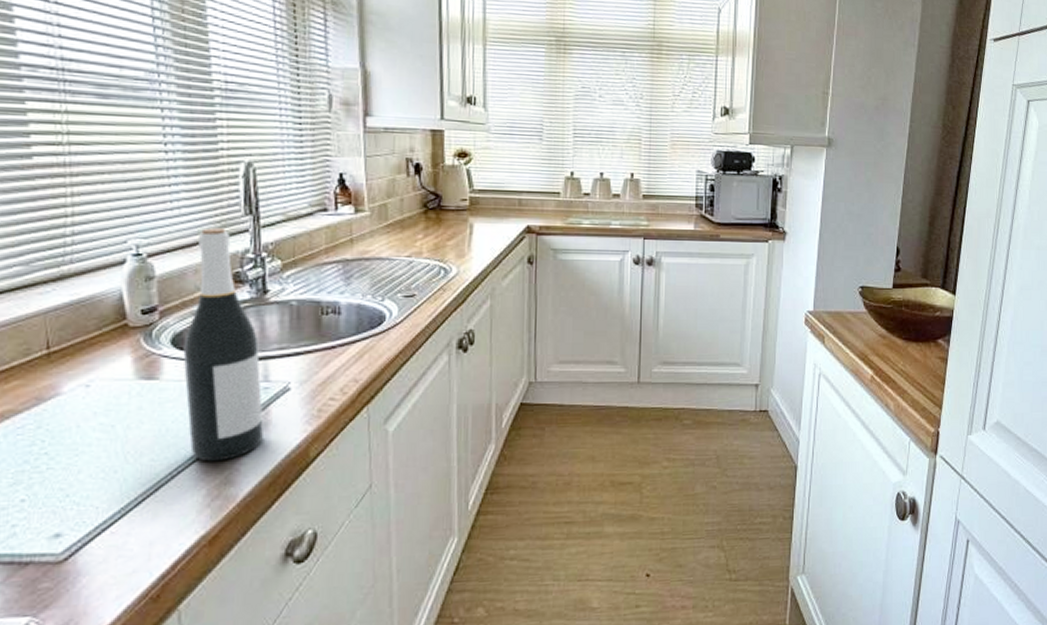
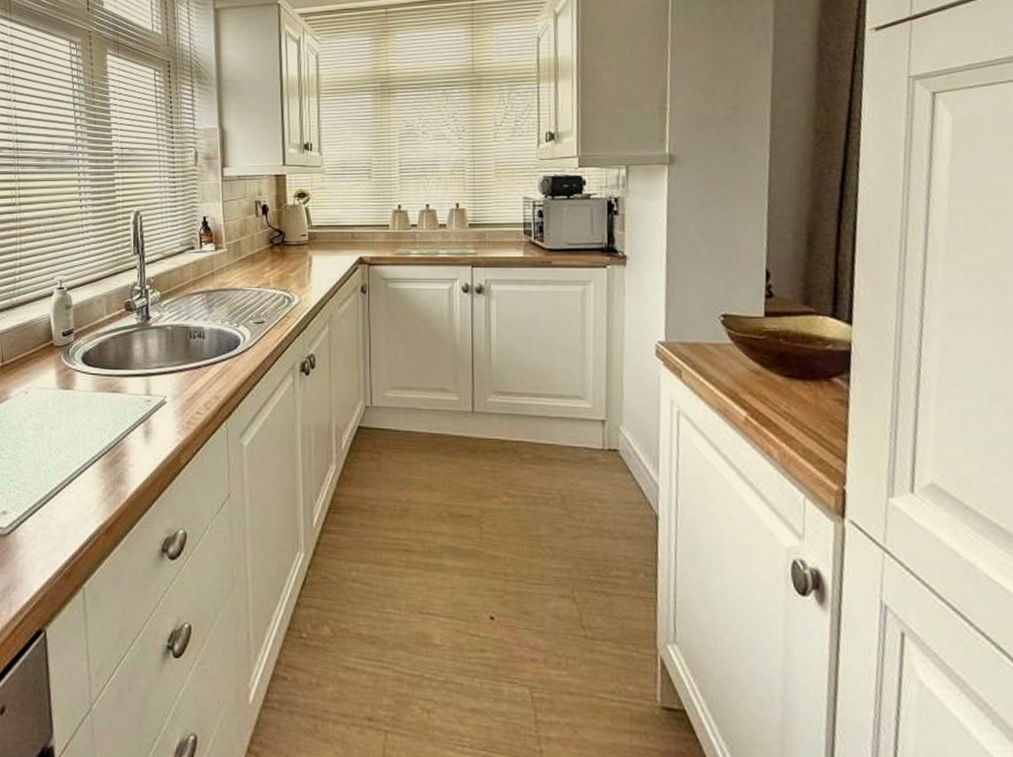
wine bottle: present [183,228,264,462] -> none [90,266,146,462]

